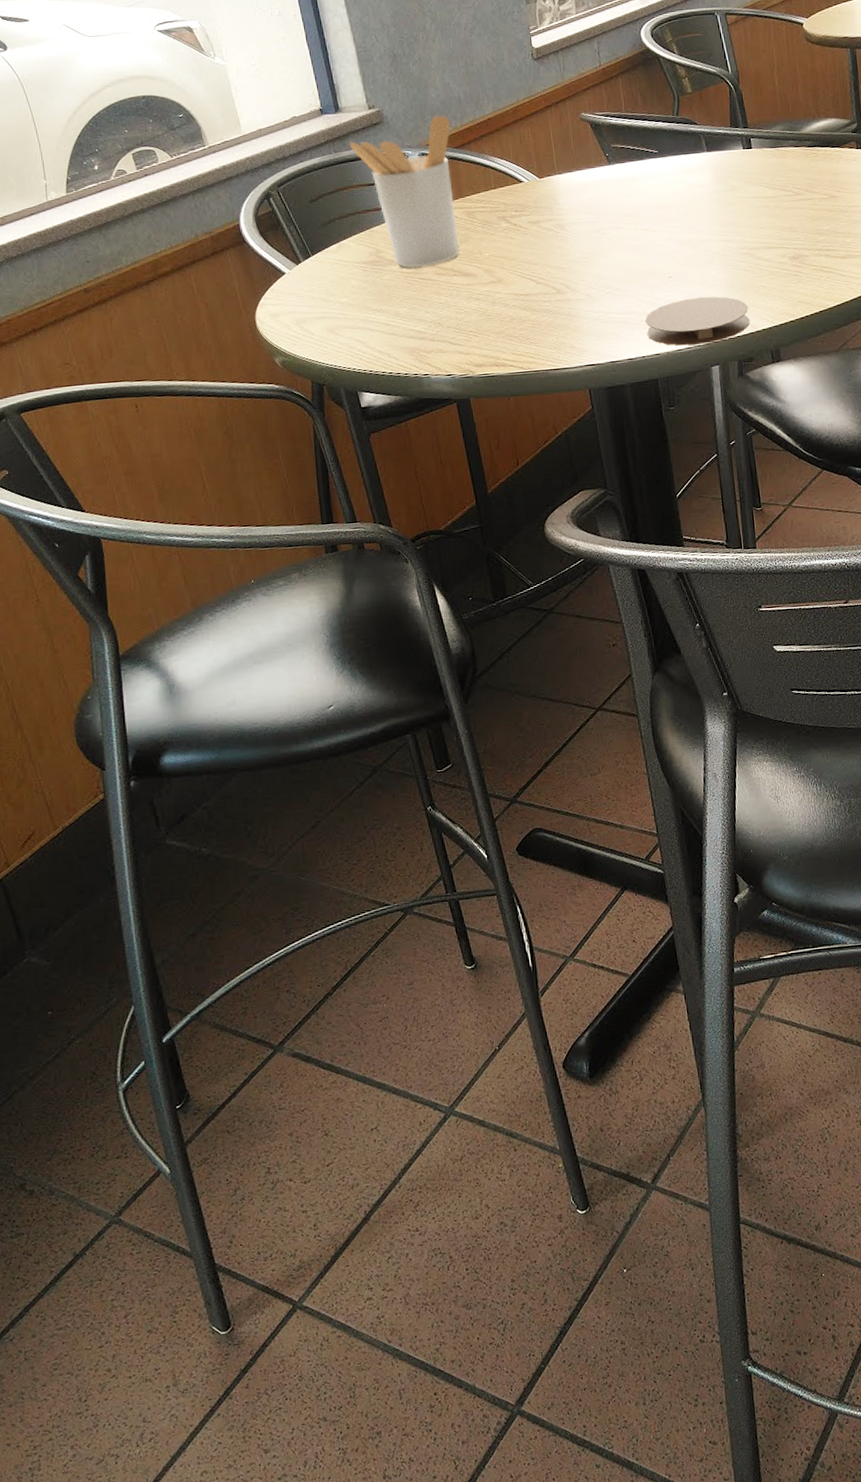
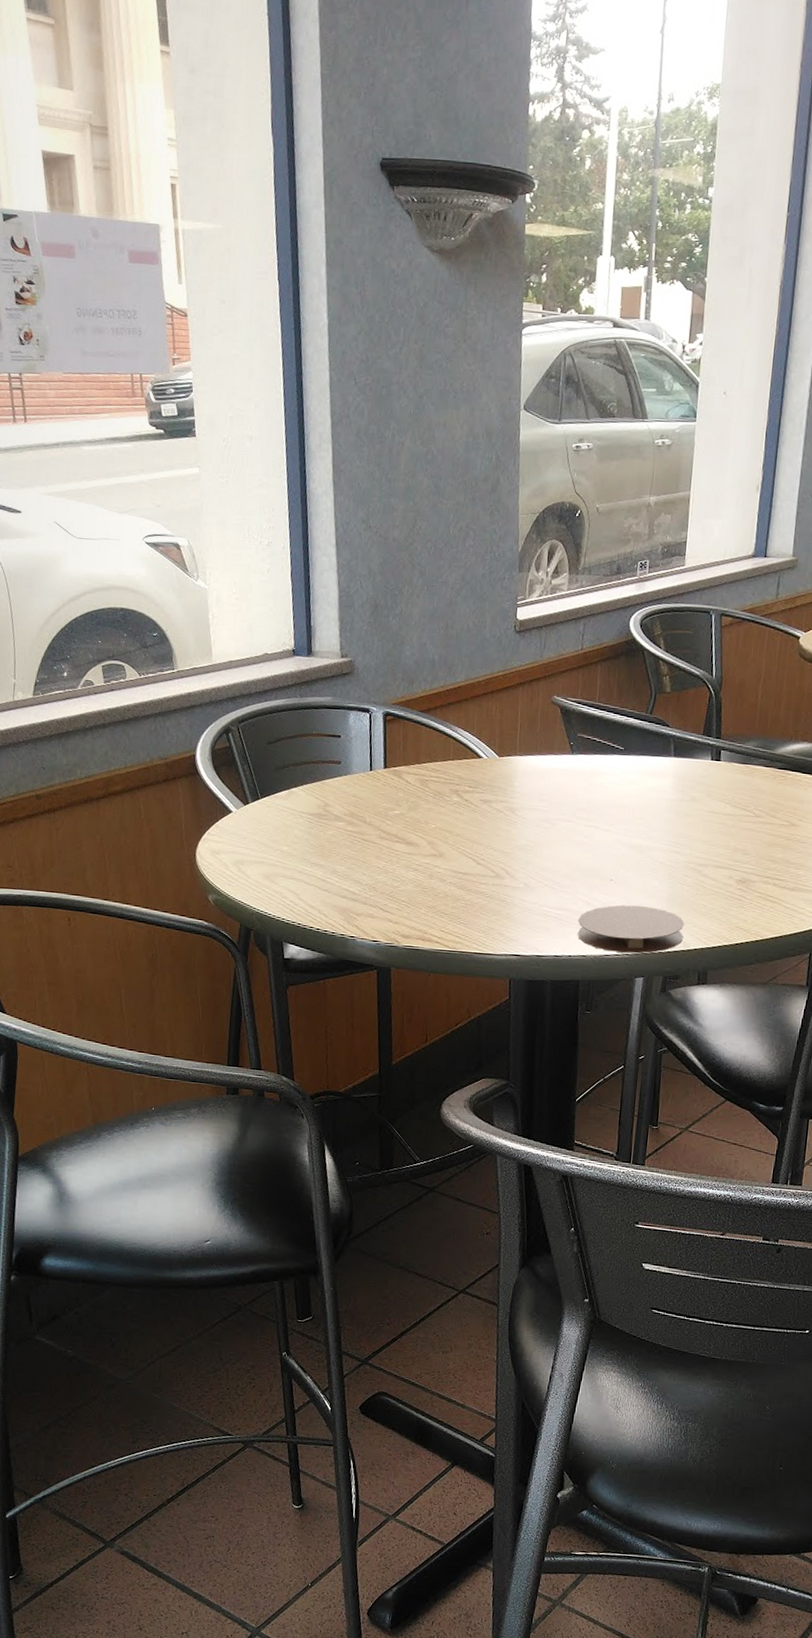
utensil holder: present [349,115,460,268] -> none [315,674,421,829]

